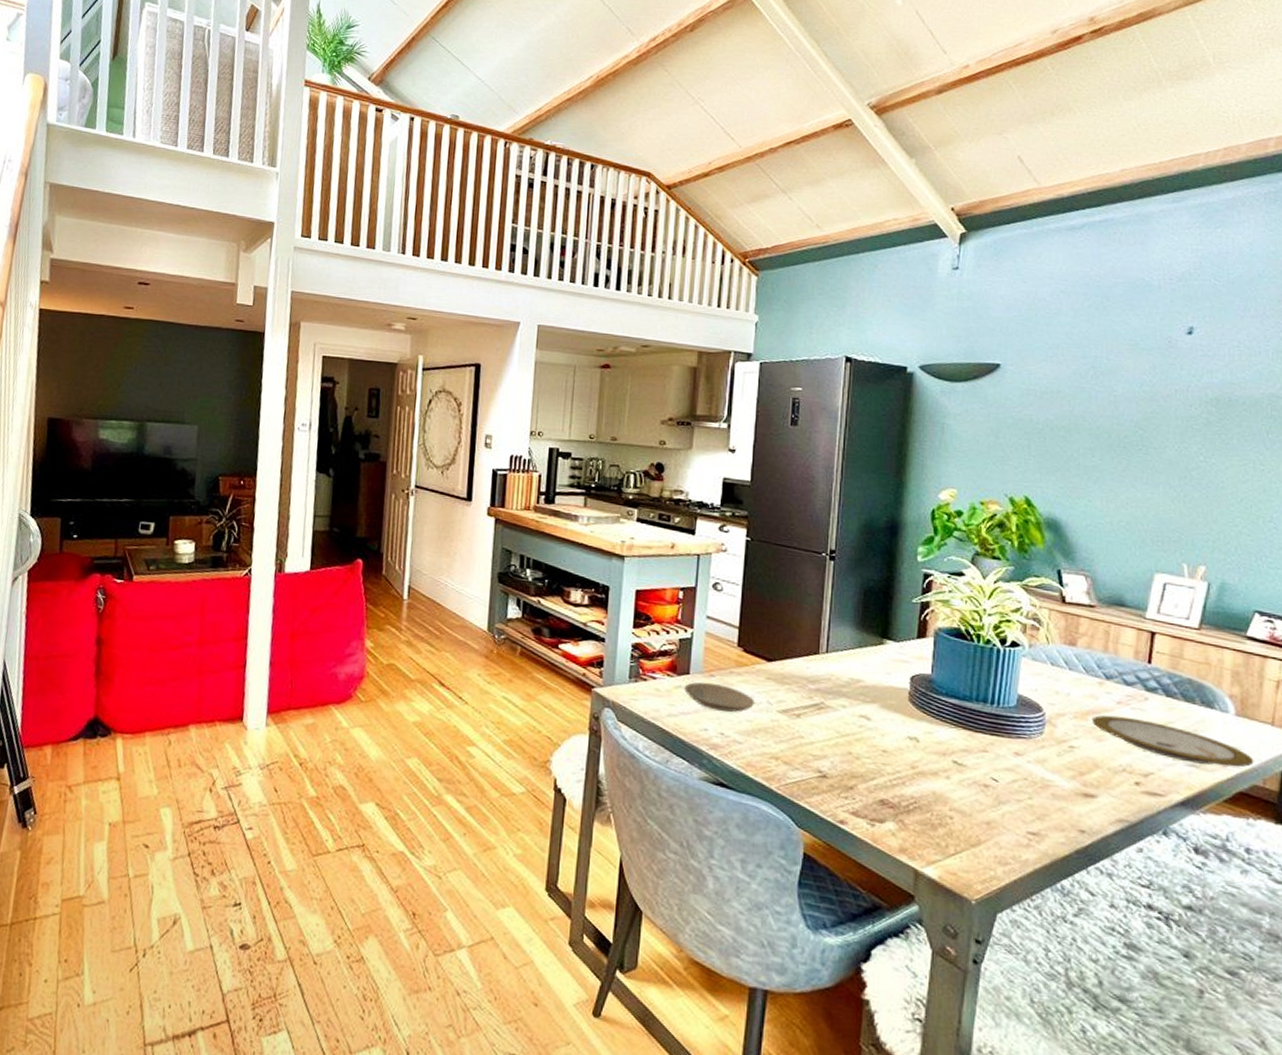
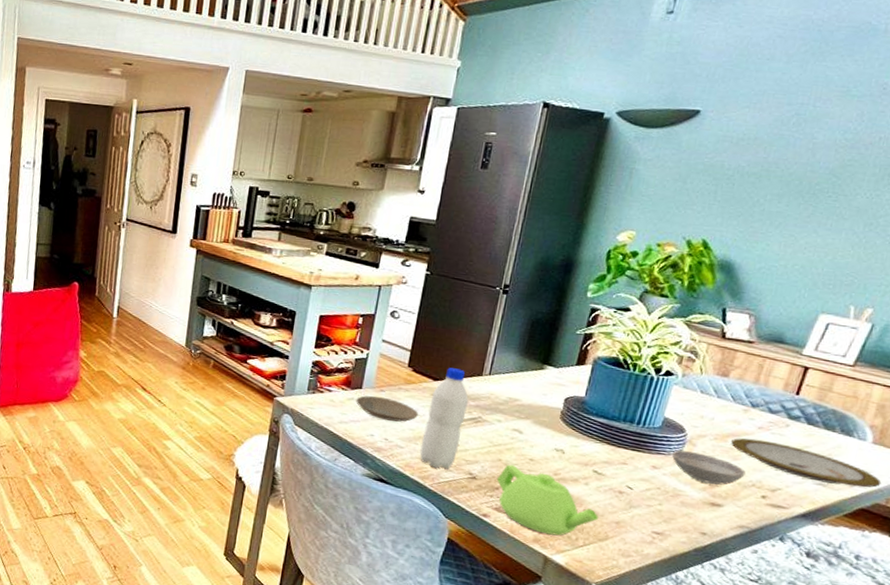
water bottle: none [761,646,807,767] -> present [419,367,469,469]
teapot: none [849,758,966,843] -> present [496,464,599,536]
bowl: none [1032,733,1113,772] -> present [671,450,746,485]

